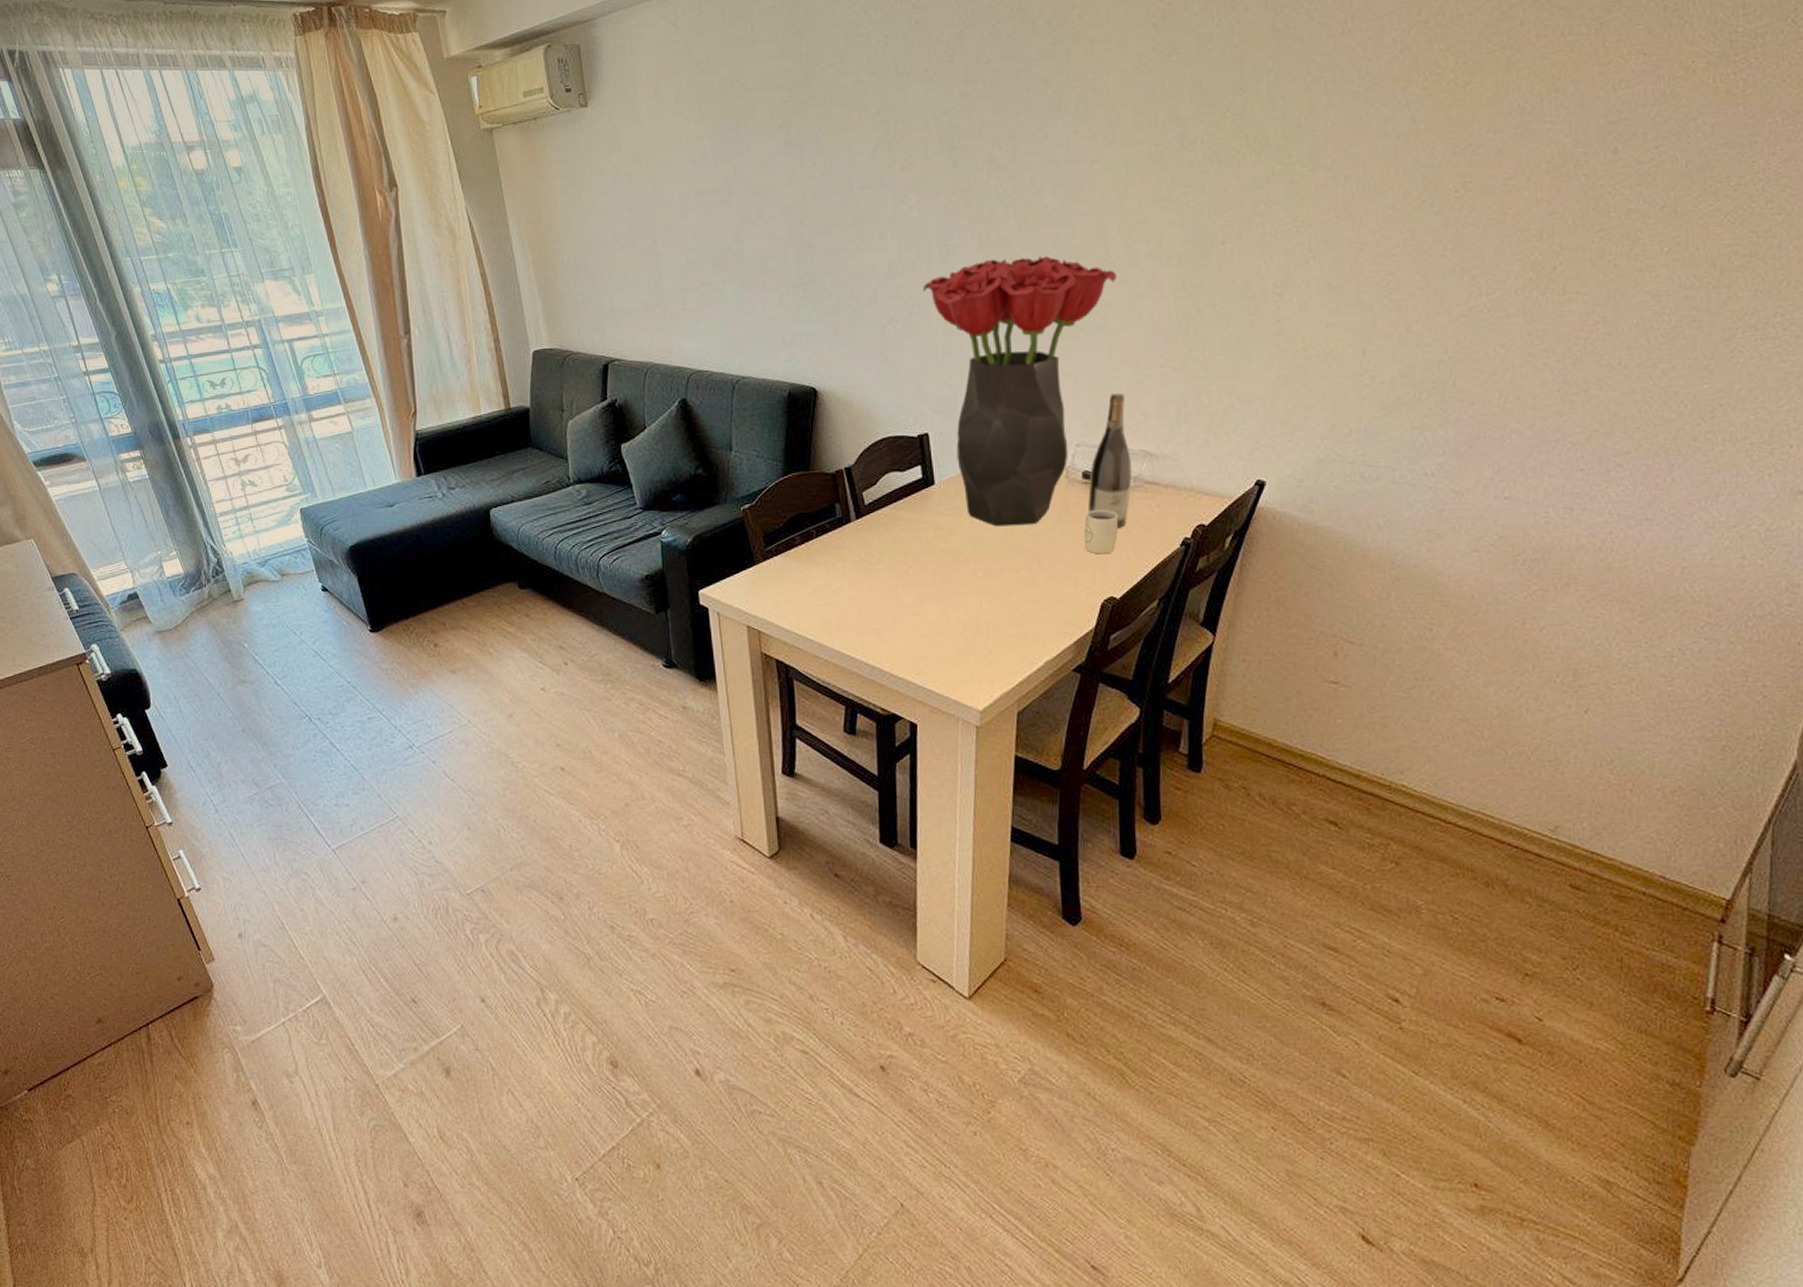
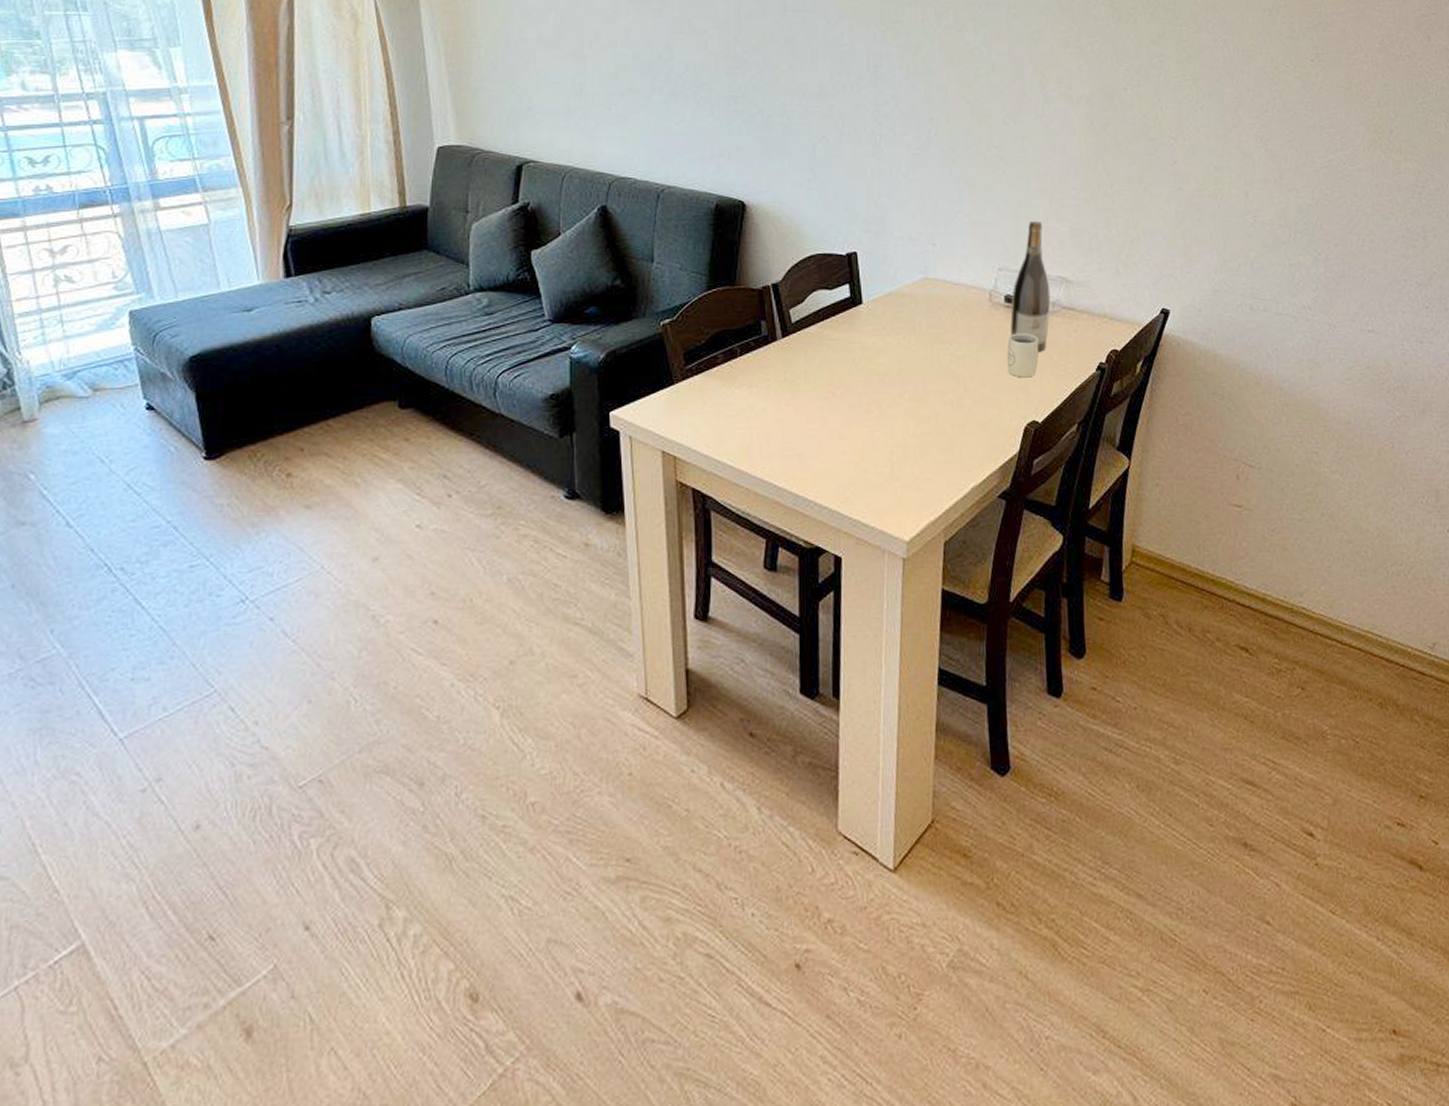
bouquet: present [922,256,1117,526] -> none [852,87,1033,347]

